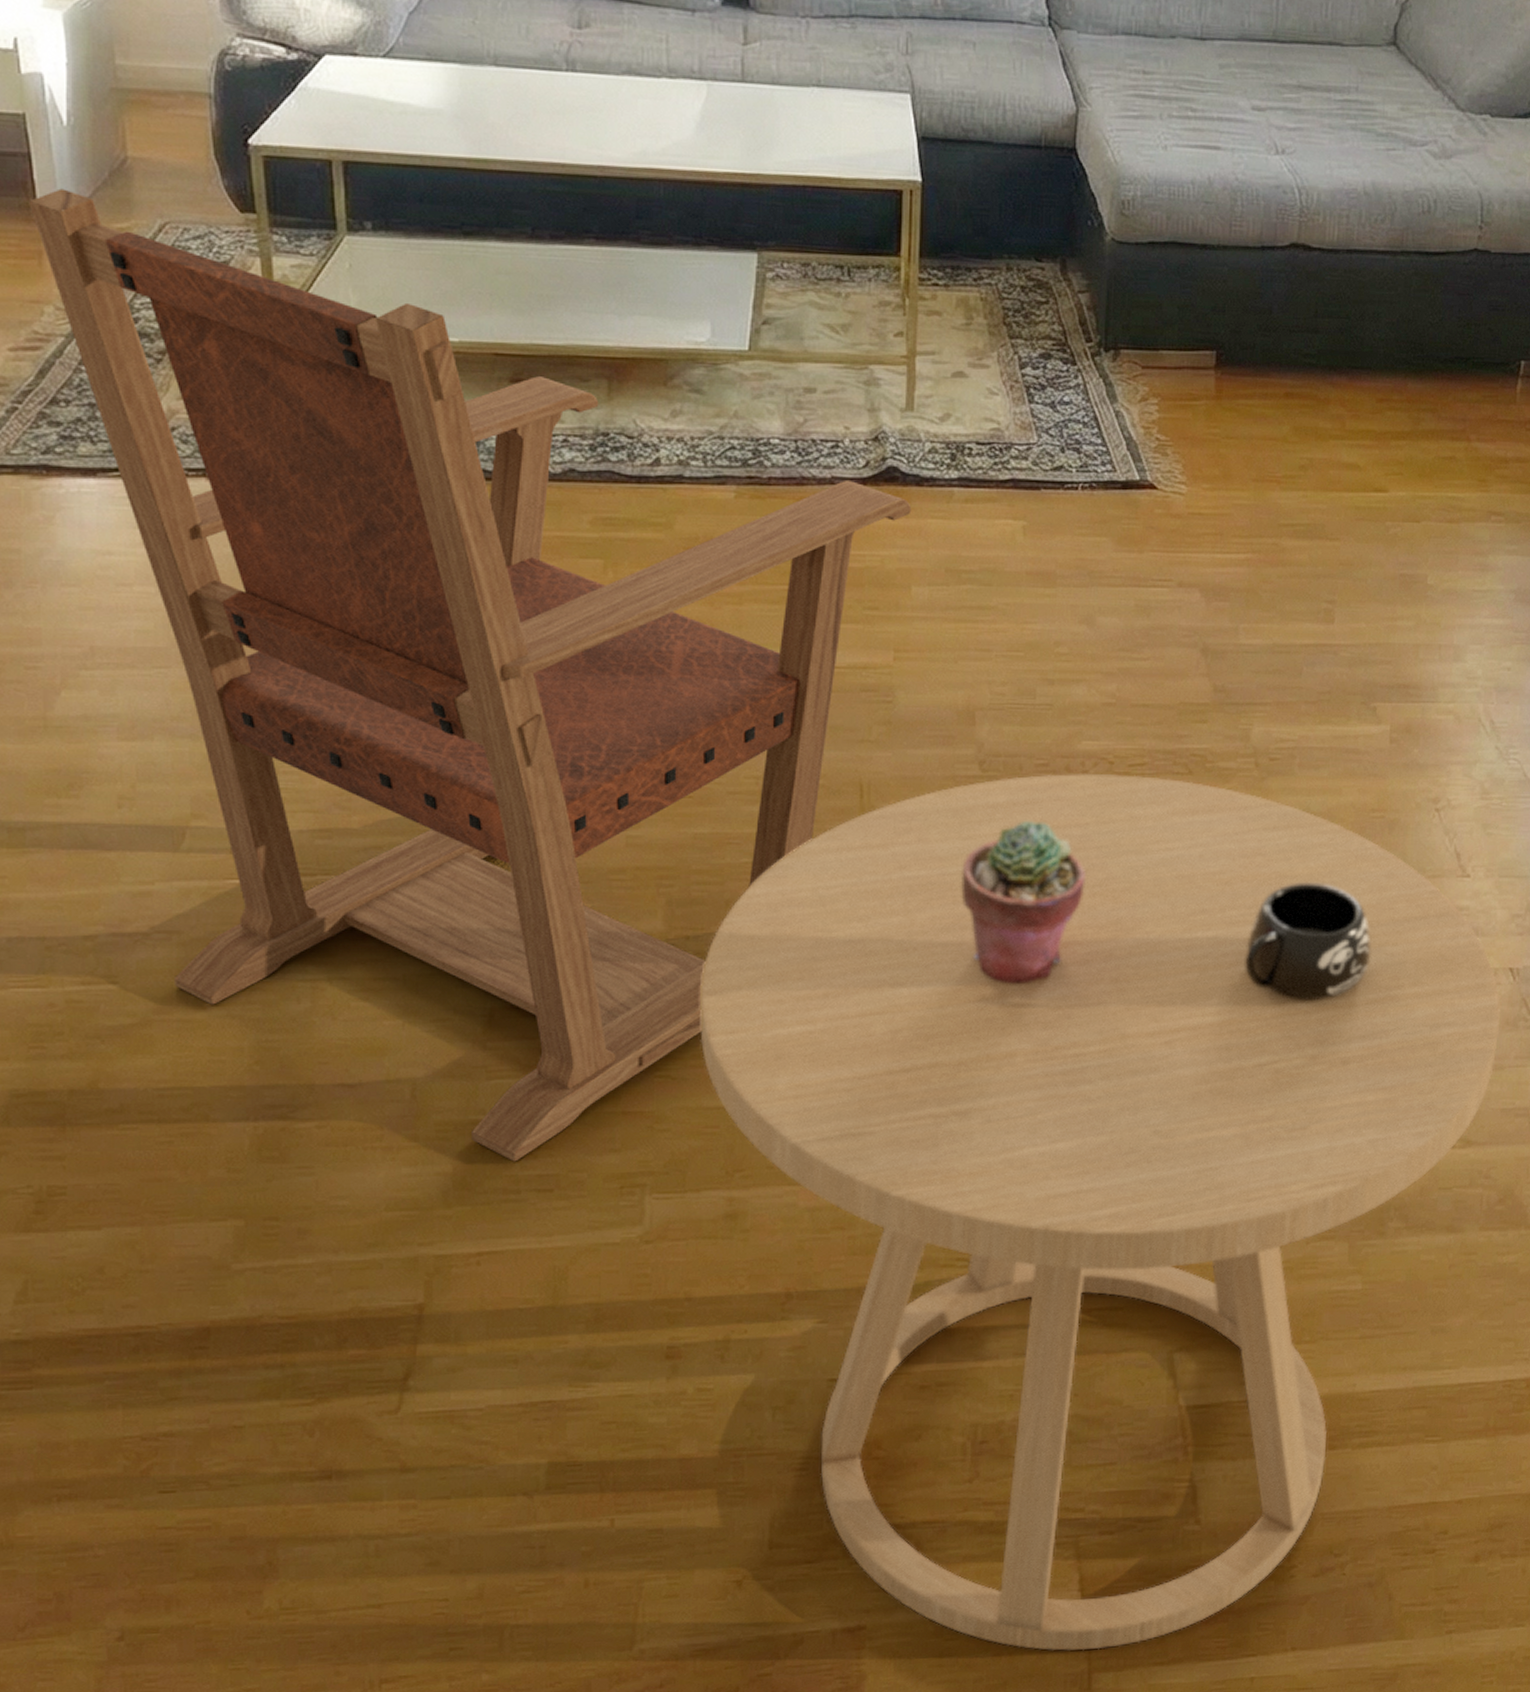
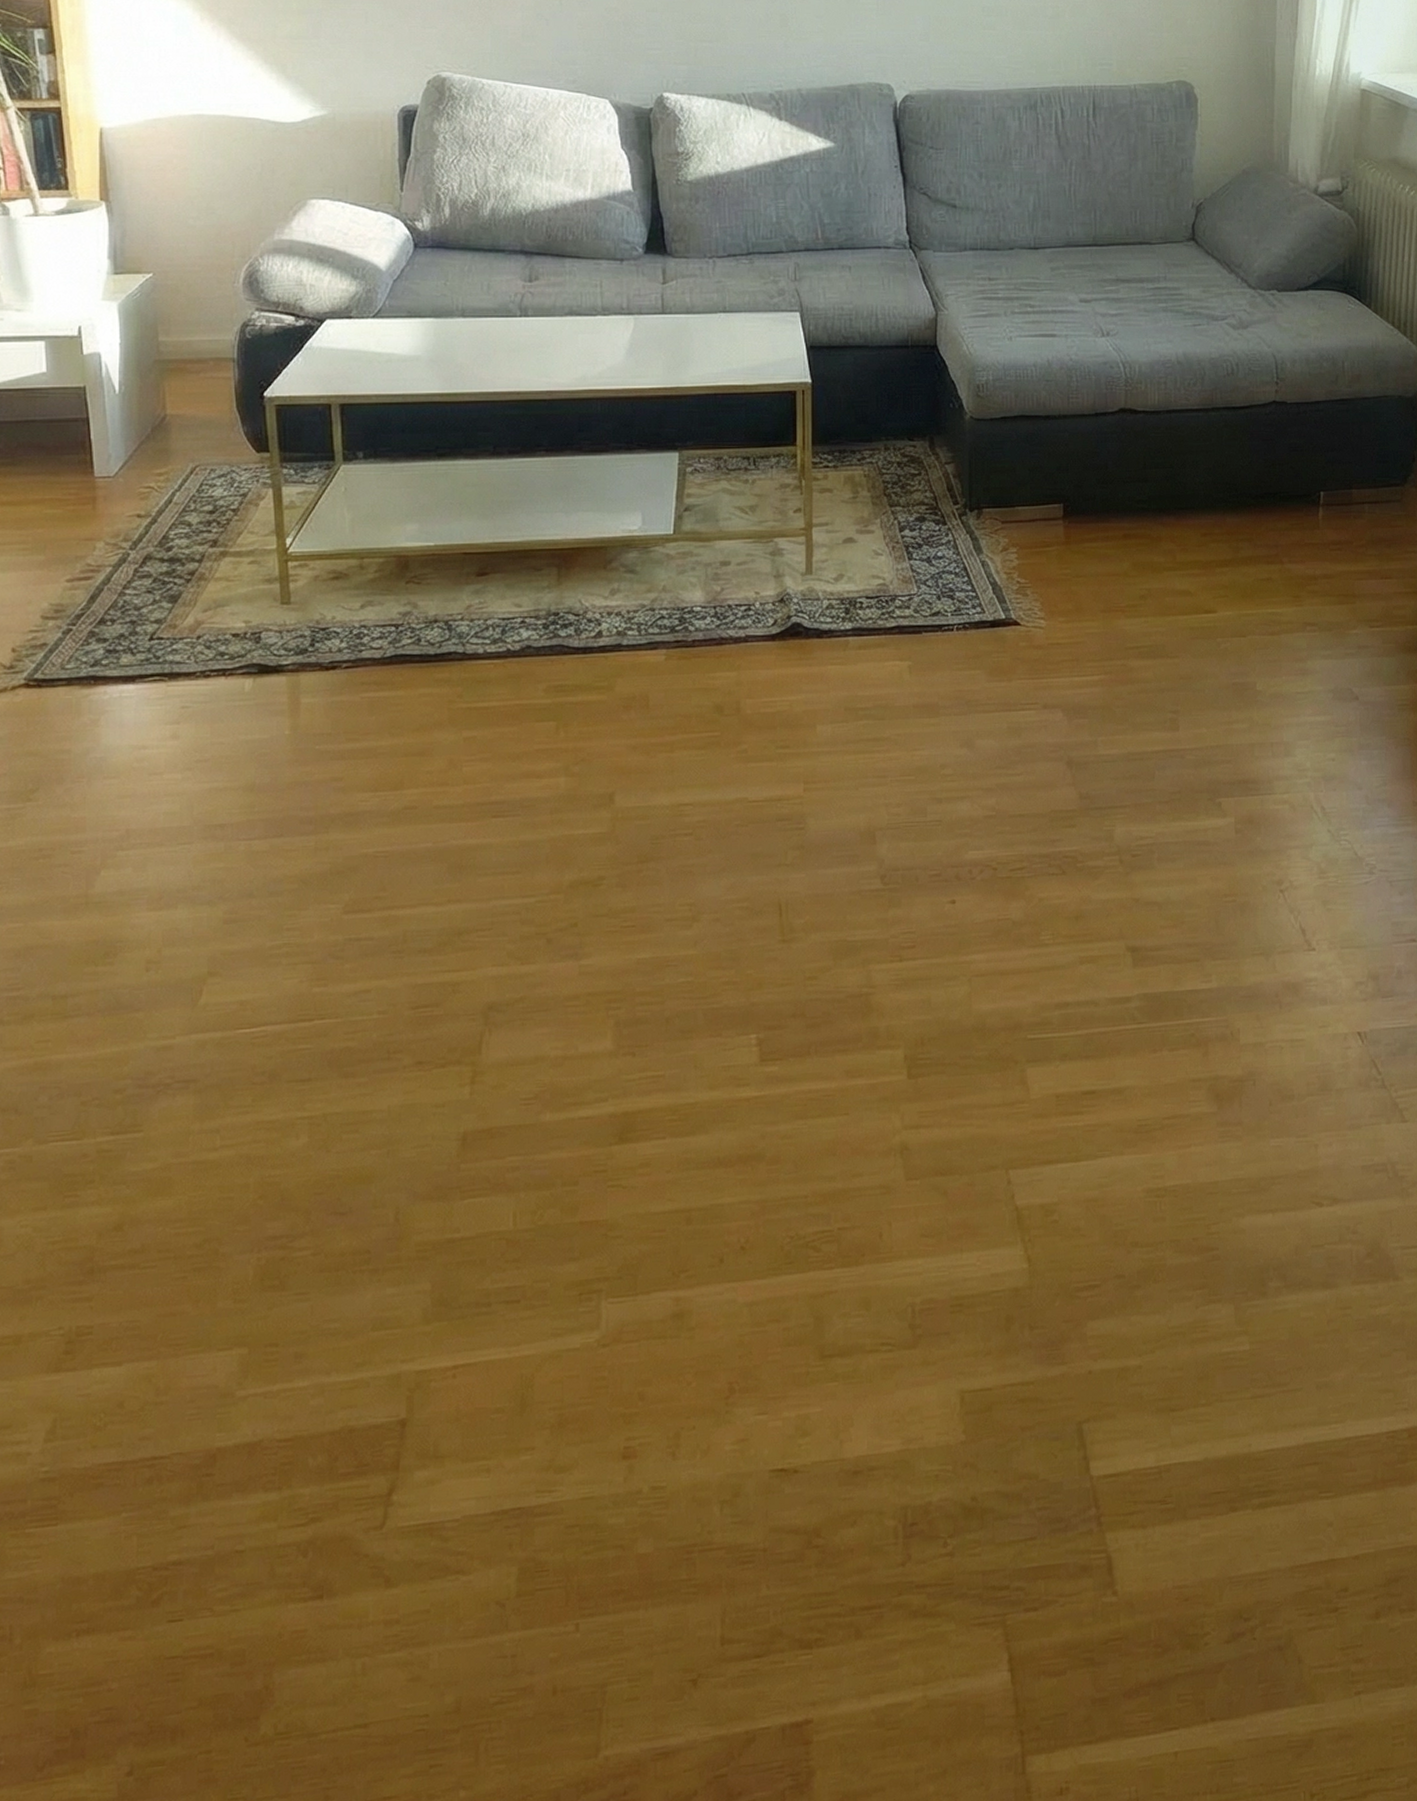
armchair: present [28,188,912,1162] -> none [86,445,814,1276]
side table: present [700,774,1500,1651] -> none [646,878,1354,1735]
potted succulent: present [961,821,1086,985] -> none [870,927,978,1079]
mug: present [1245,883,1370,999] -> none [1123,965,1233,1075]

